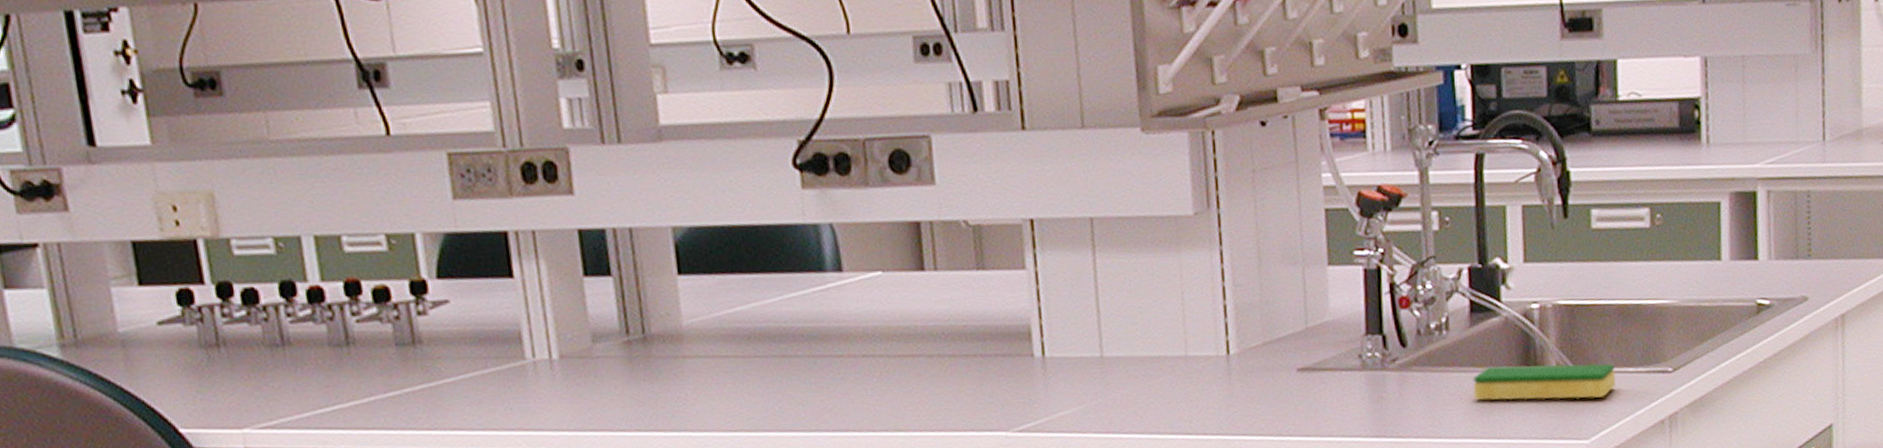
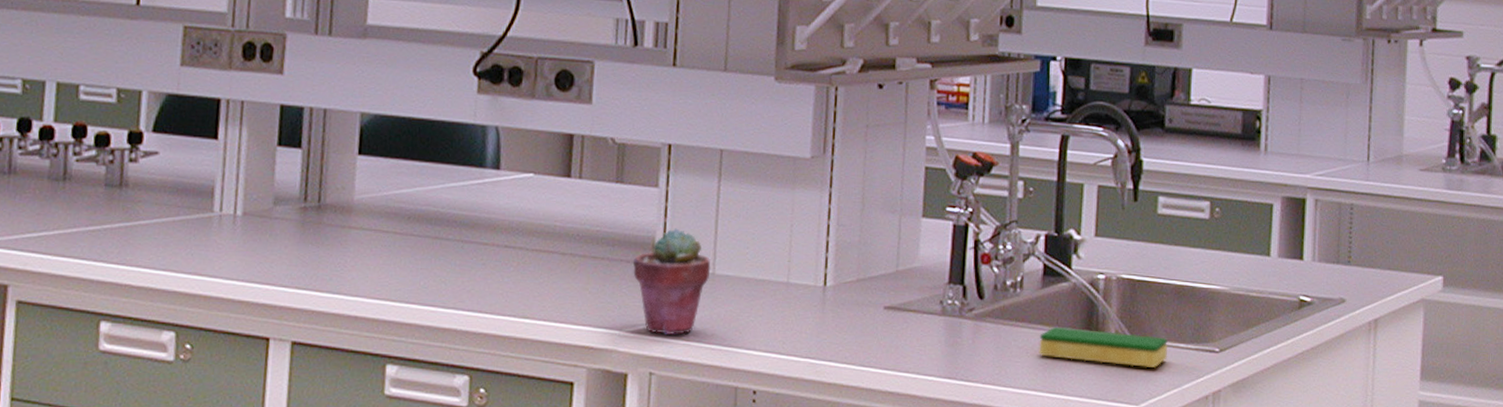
potted succulent: none [1009,312,1098,430] -> present [632,228,711,335]

